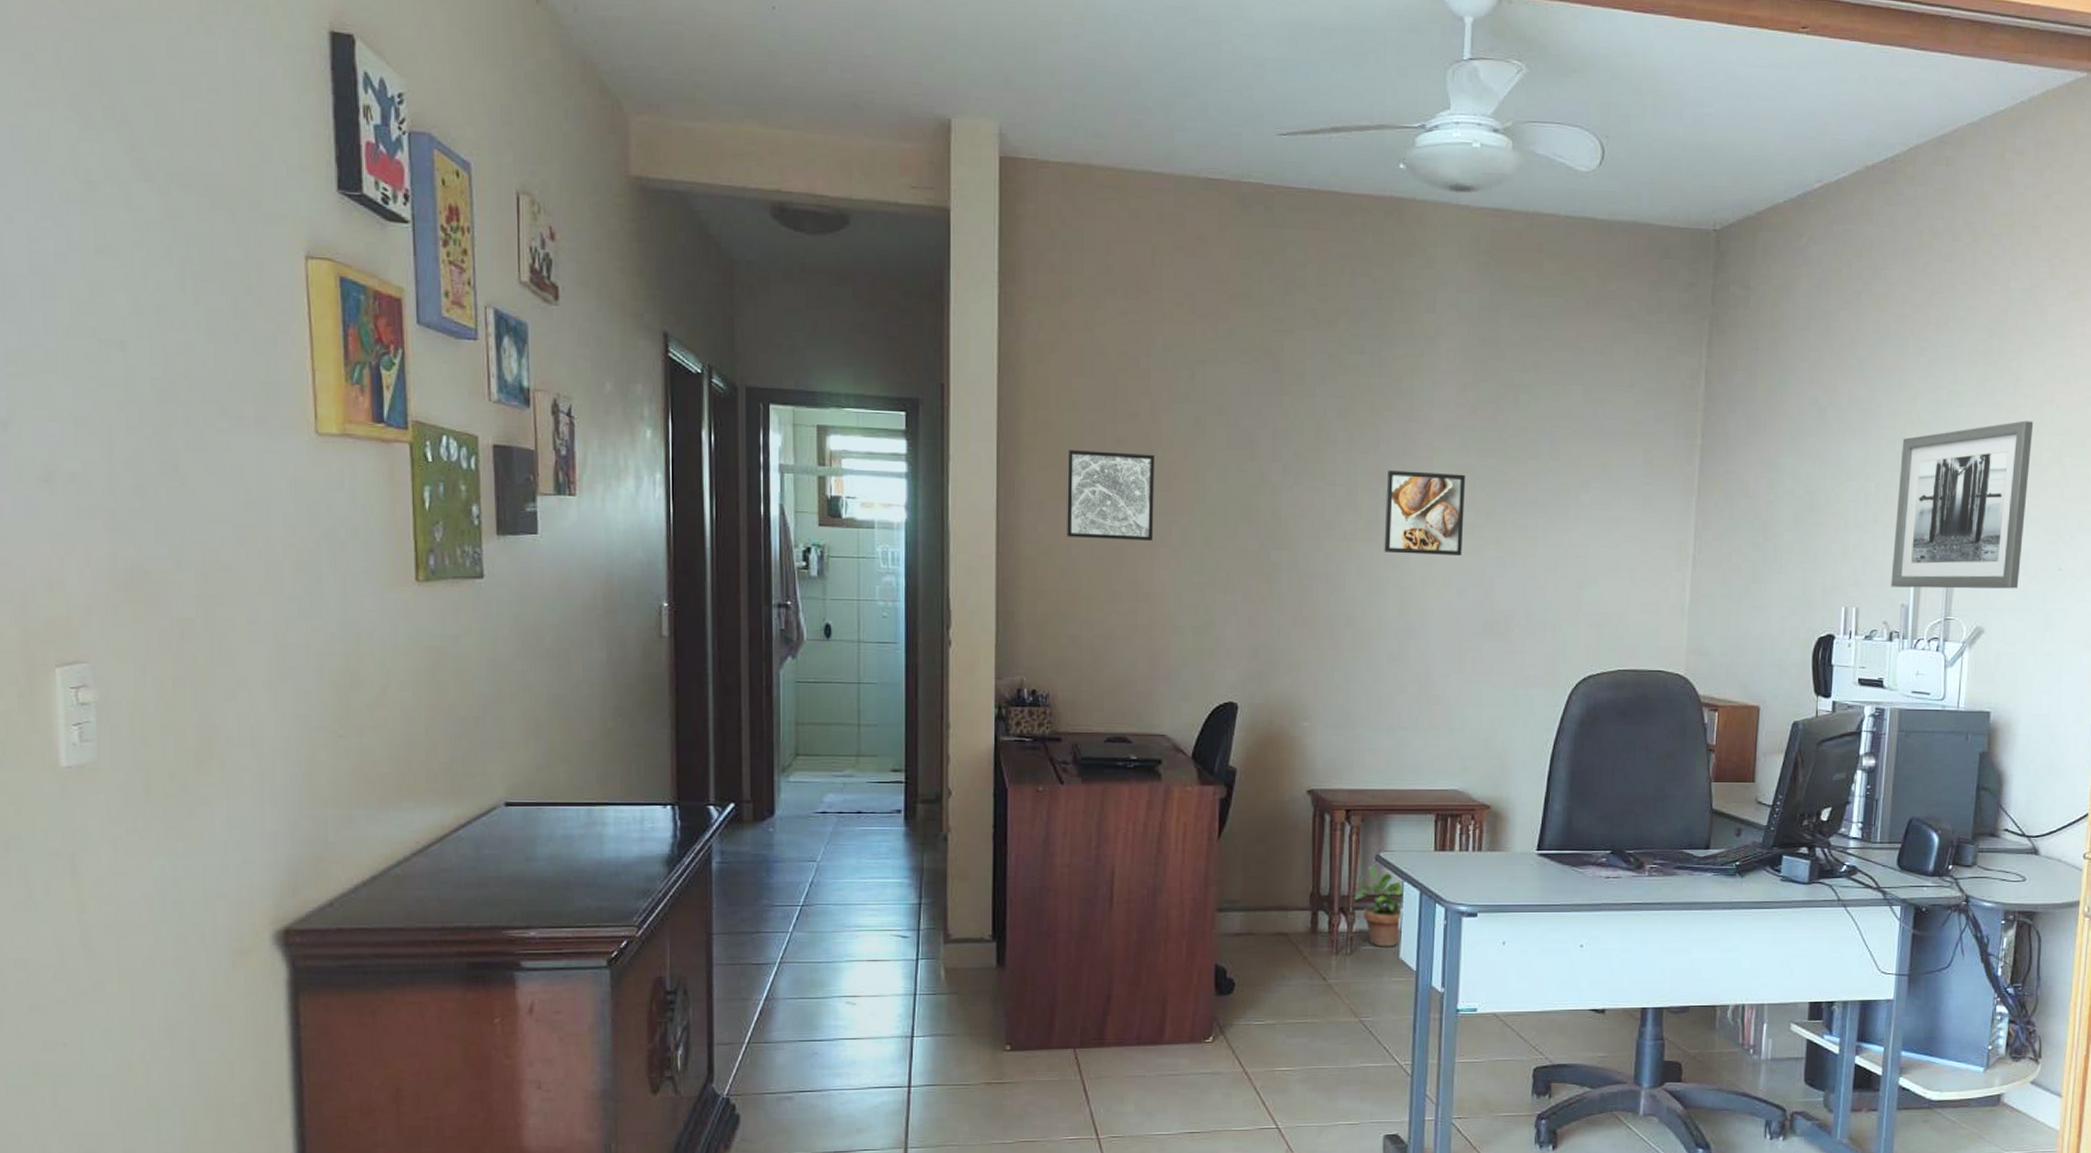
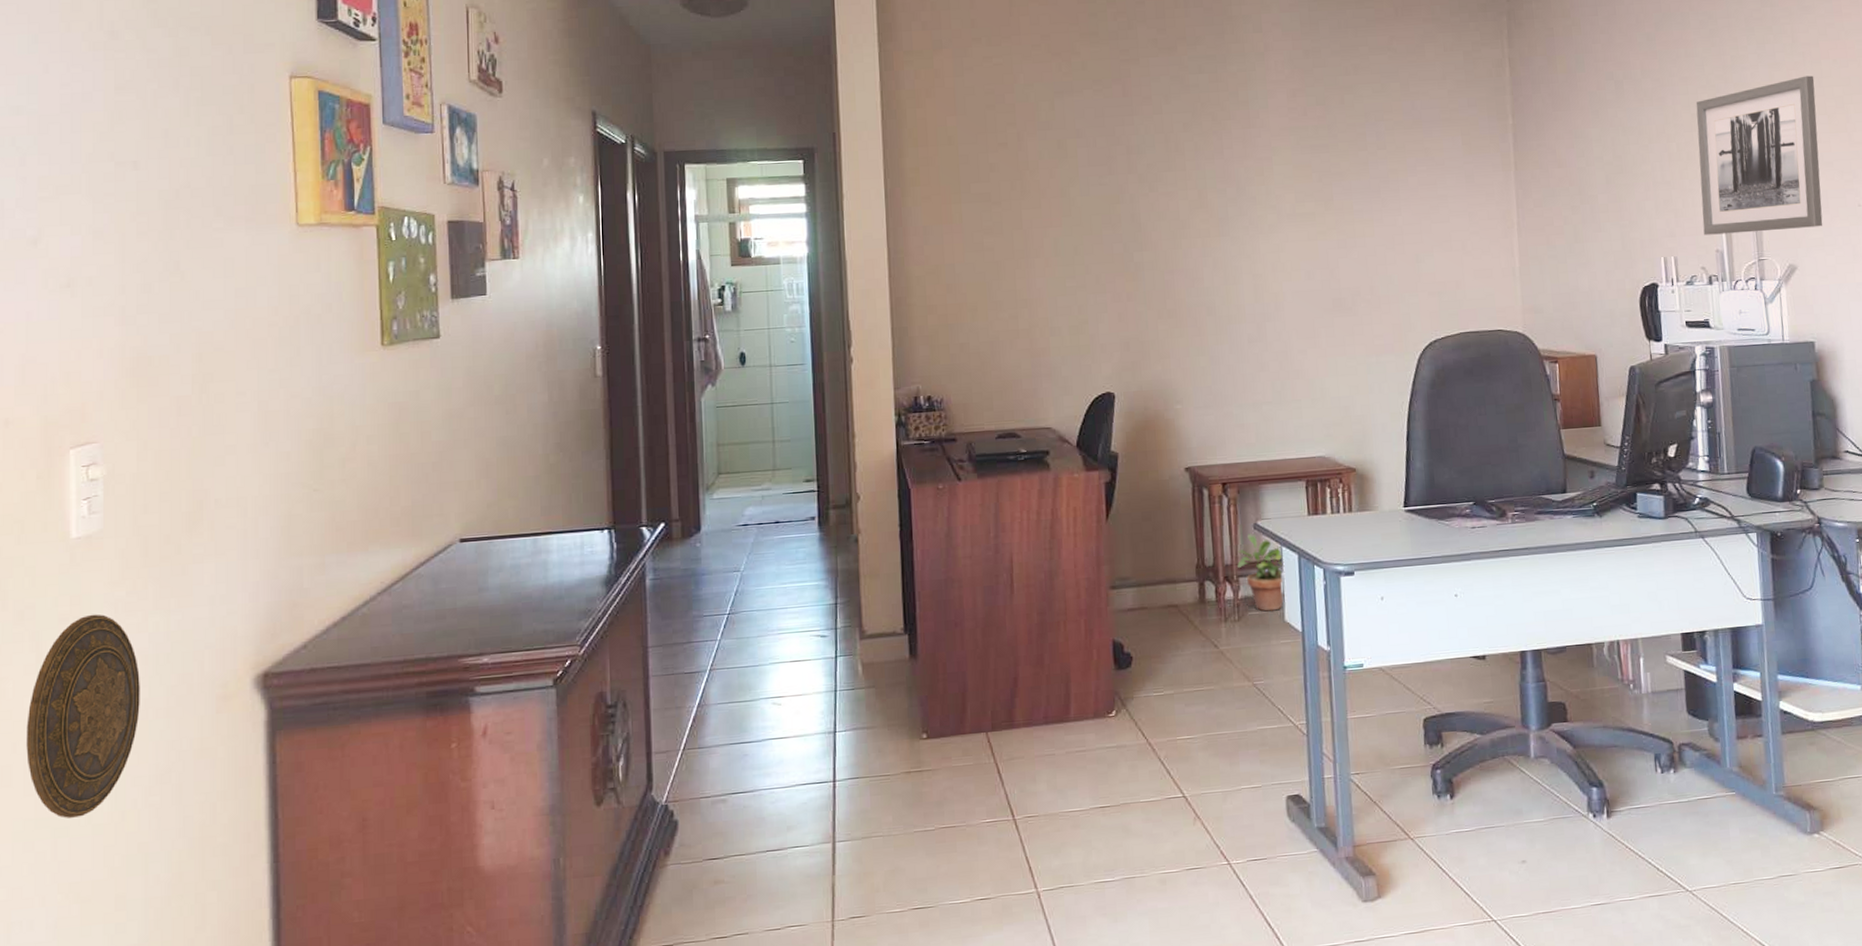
decorative plate: none [17,851,146,1066] -> present [26,614,140,819]
wall art: present [1067,450,1154,540] -> none [946,177,1028,256]
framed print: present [1384,470,1465,555] -> none [1232,169,1307,245]

